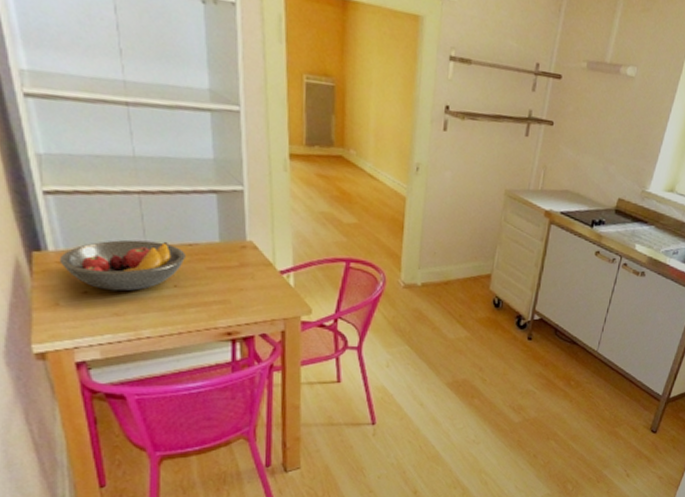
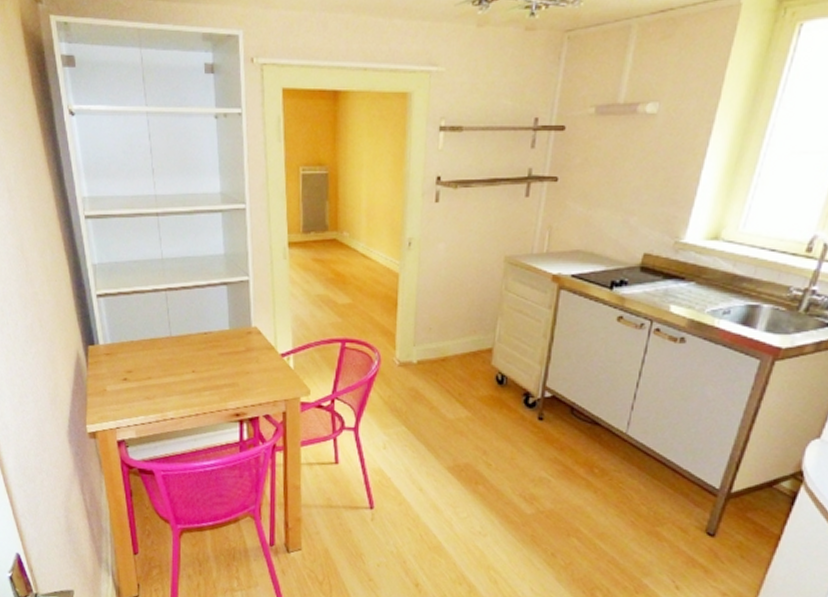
fruit bowl: present [59,239,185,292] -> none [107,331,202,378]

